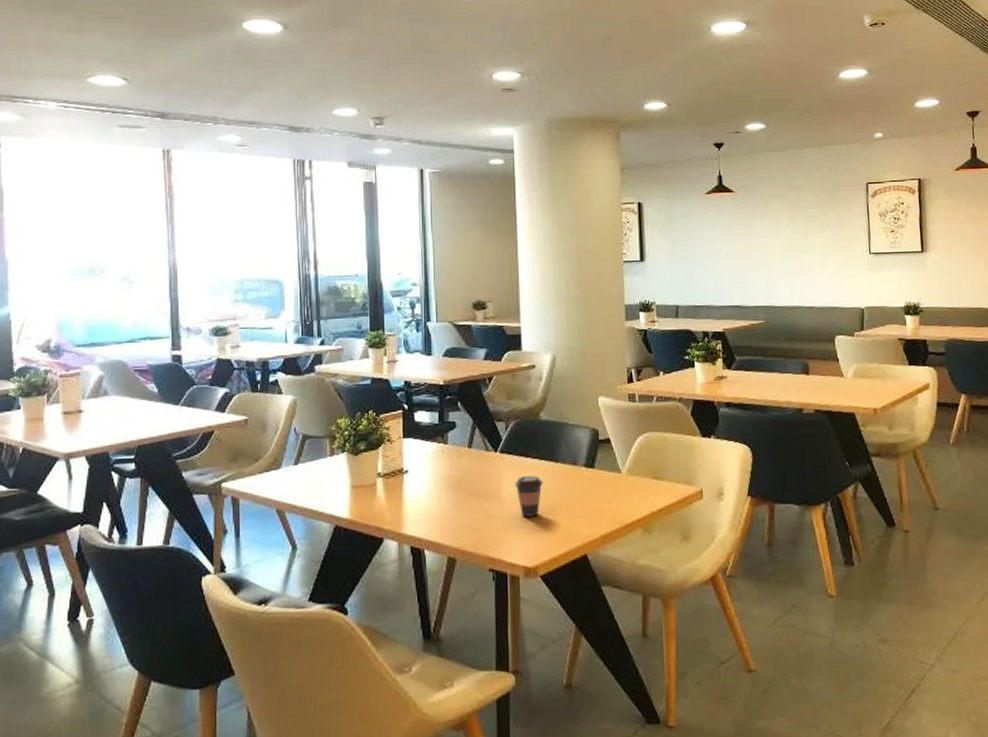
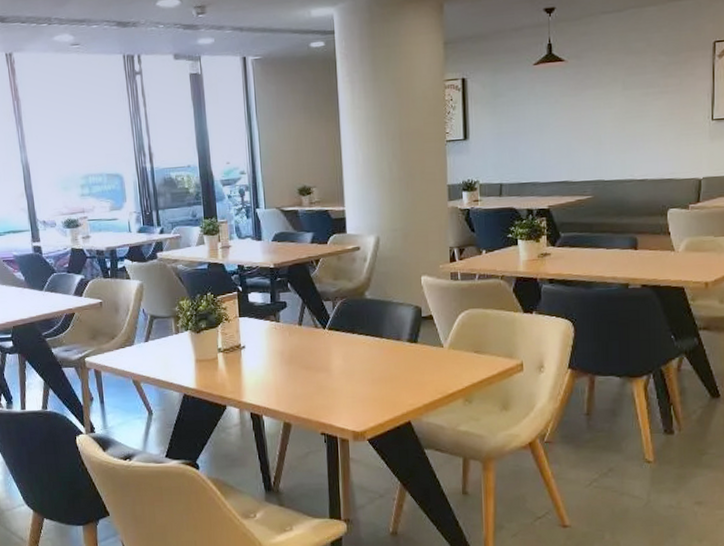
coffee cup: present [514,475,543,517] -> none [342,350,369,388]

